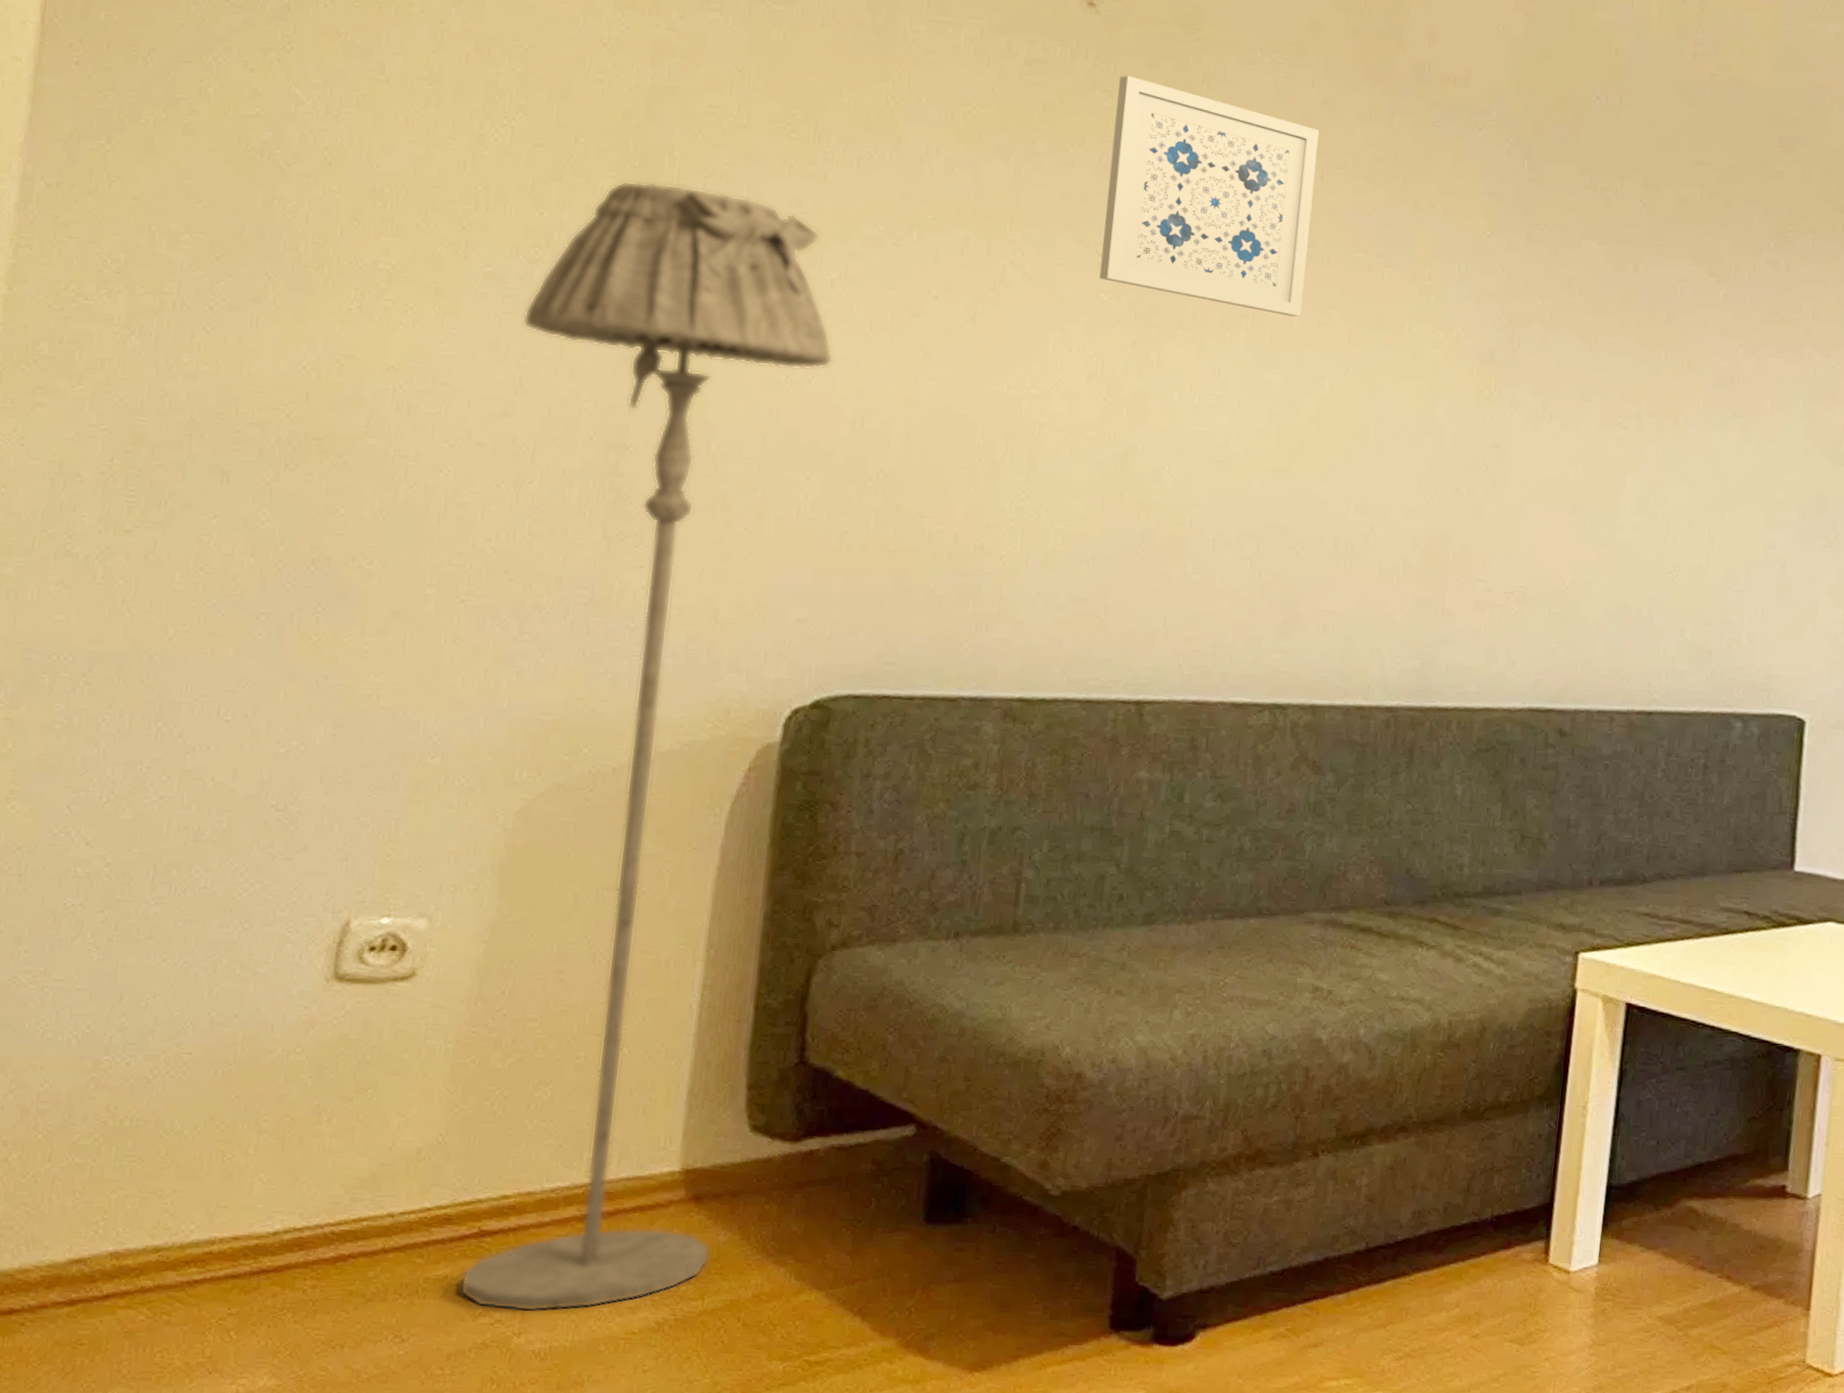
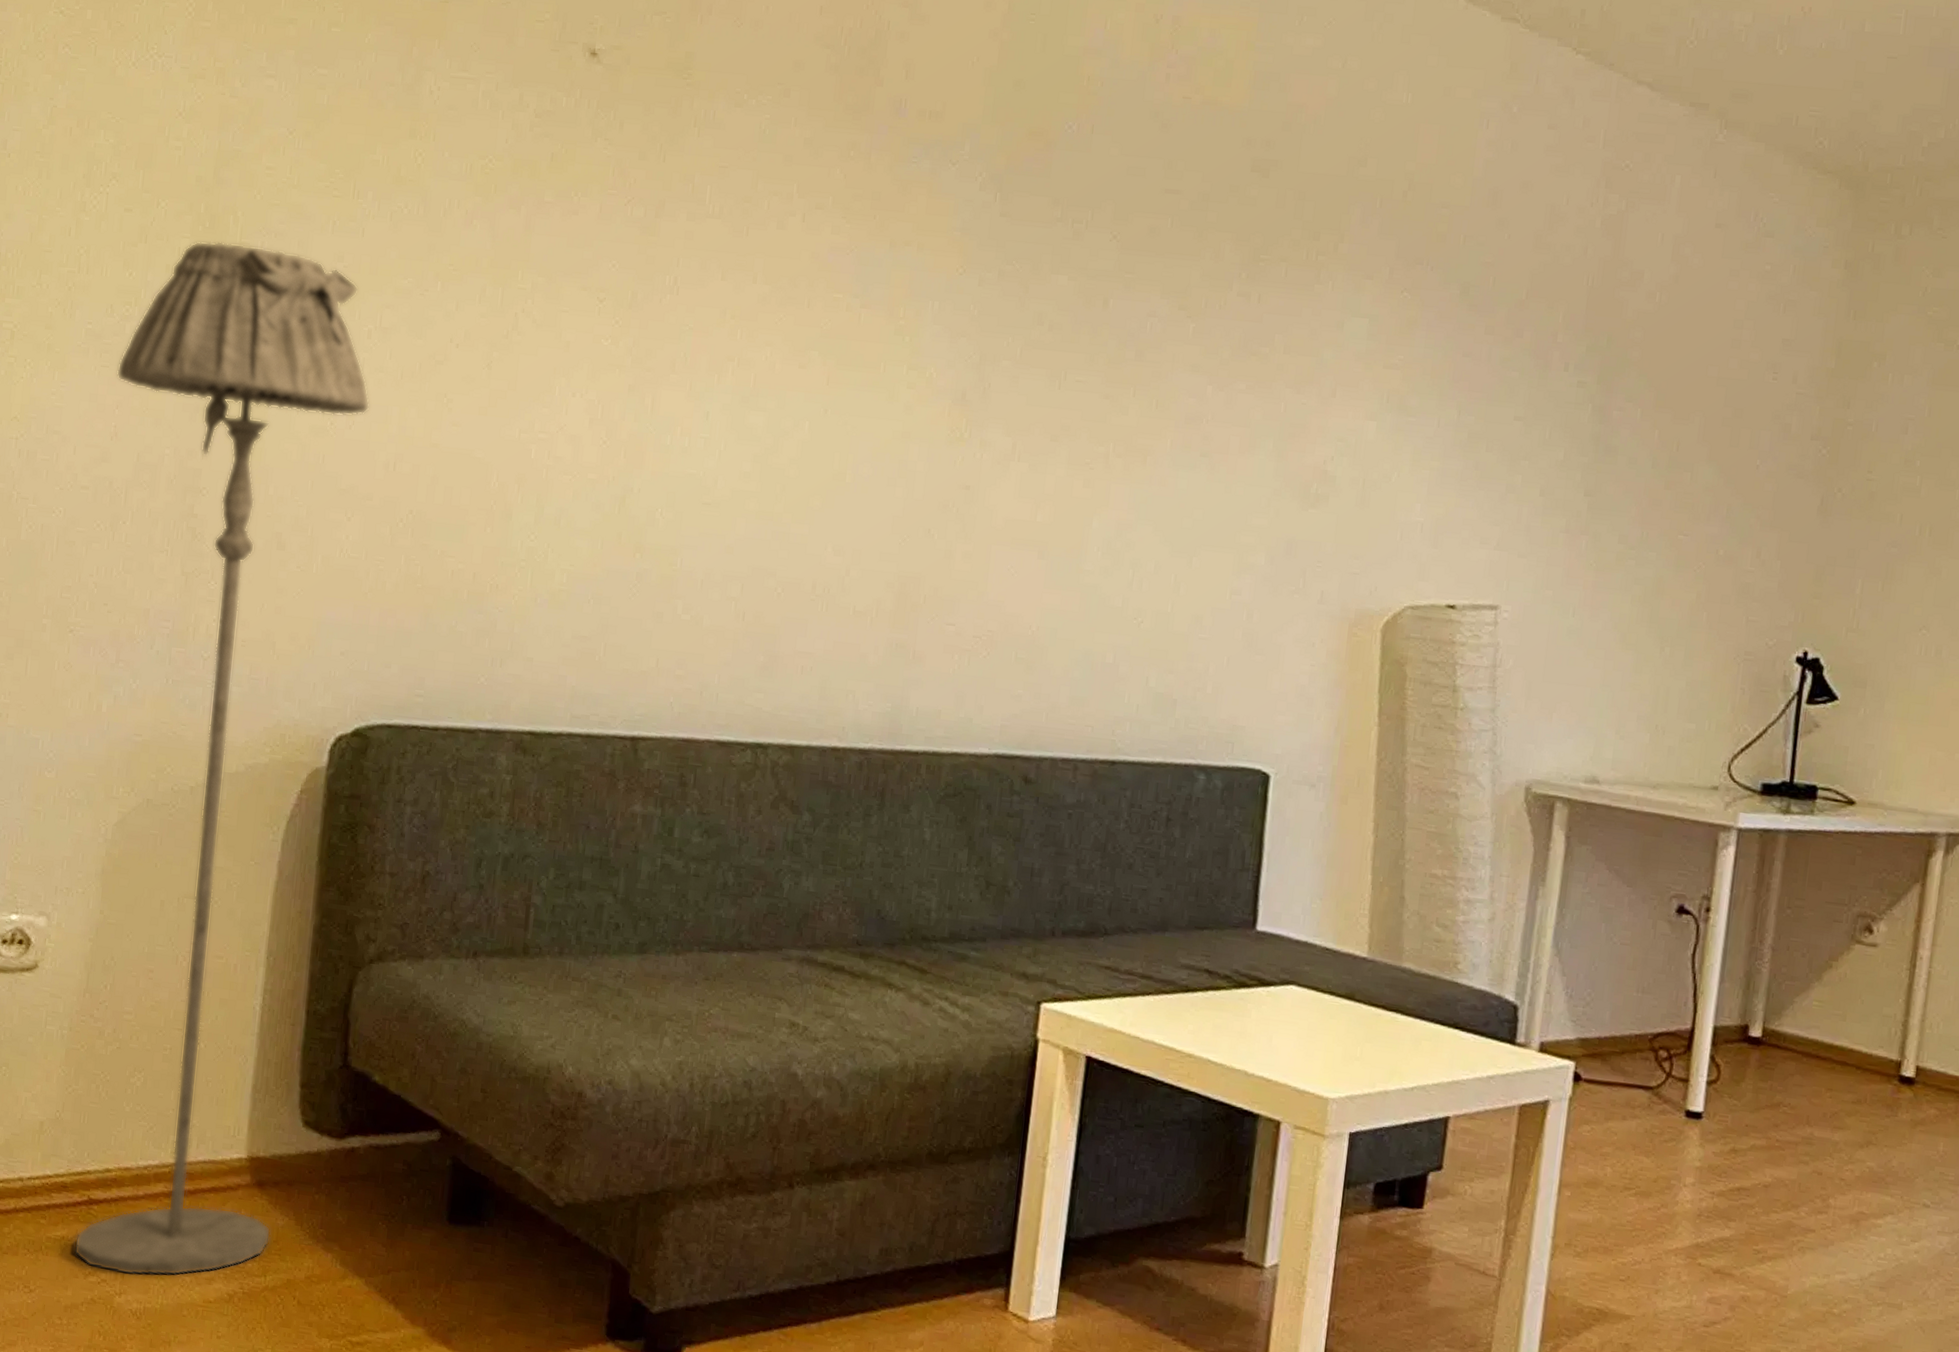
wall art: present [1099,75,1320,317] -> none [600,123,801,360]

